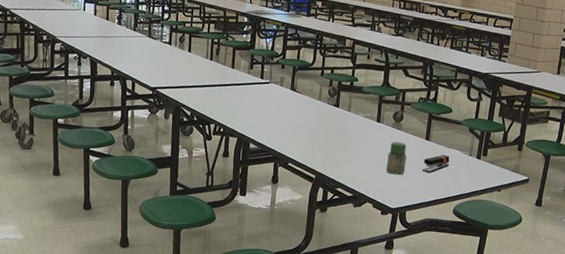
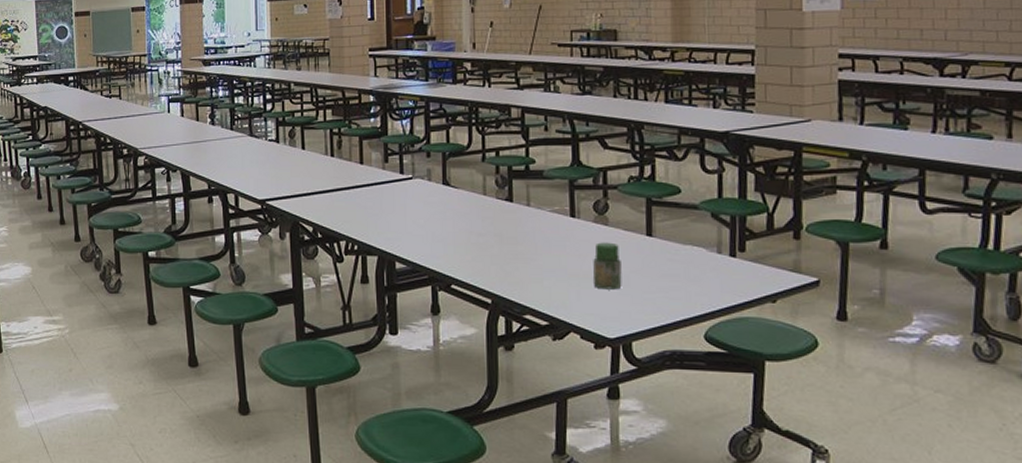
stapler: present [422,155,450,173] -> none [647,256,688,284]

